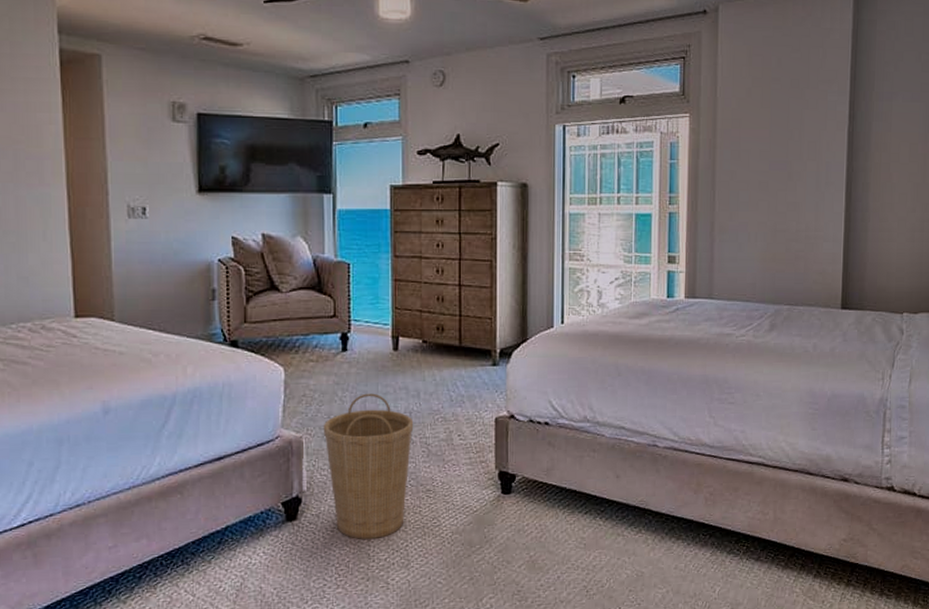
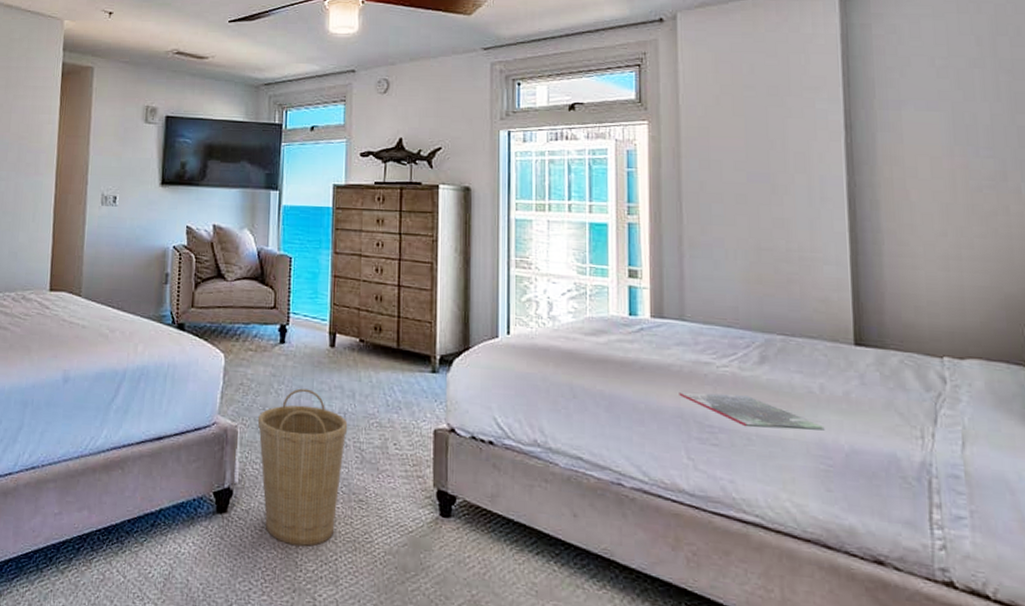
magazine: none [705,359,814,386] -> present [679,392,825,431]

